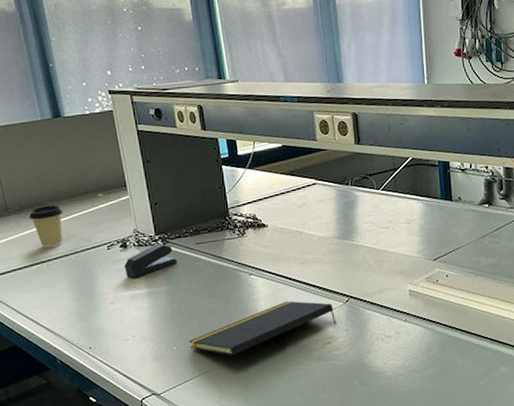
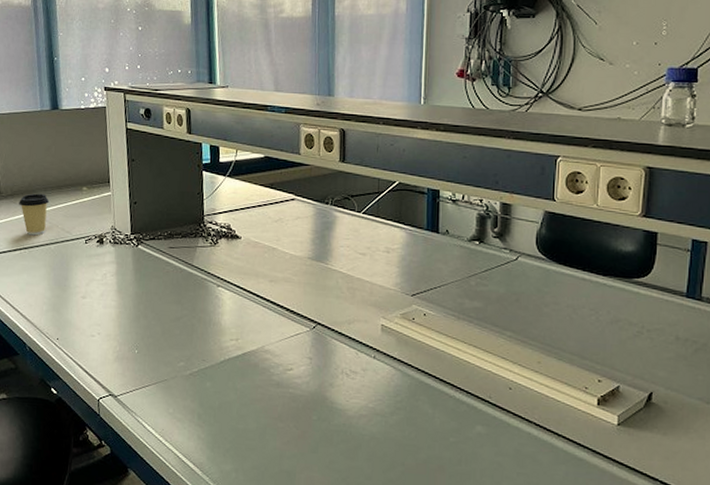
stapler: present [124,243,177,279] -> none [98,242,149,276]
notepad: present [189,300,337,356] -> none [151,318,301,368]

